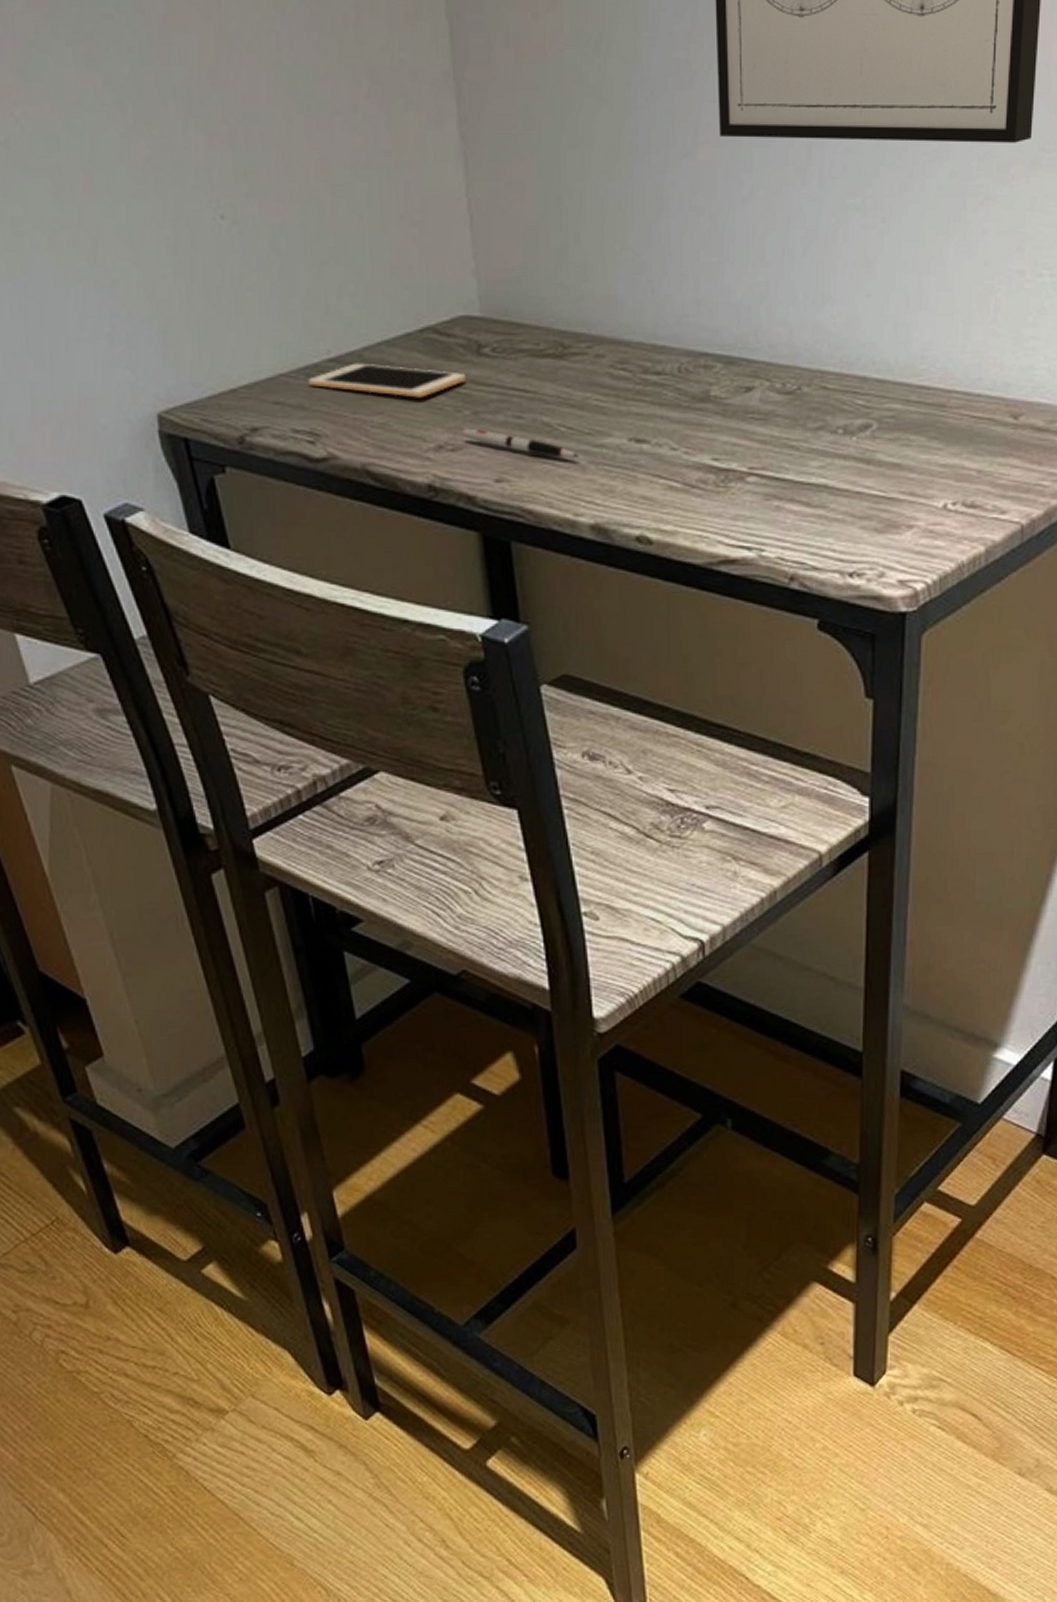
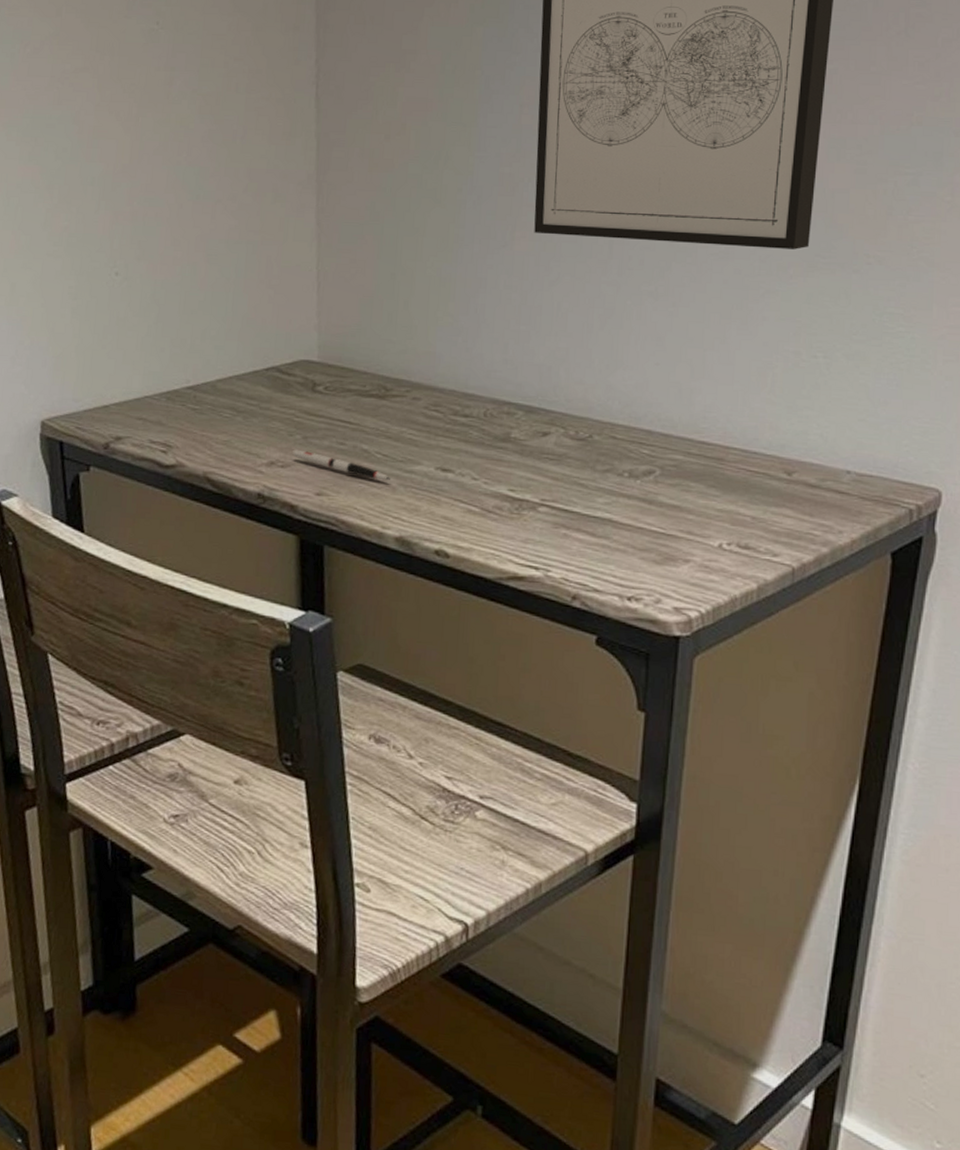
cell phone: present [308,363,465,398] -> none [168,391,300,423]

